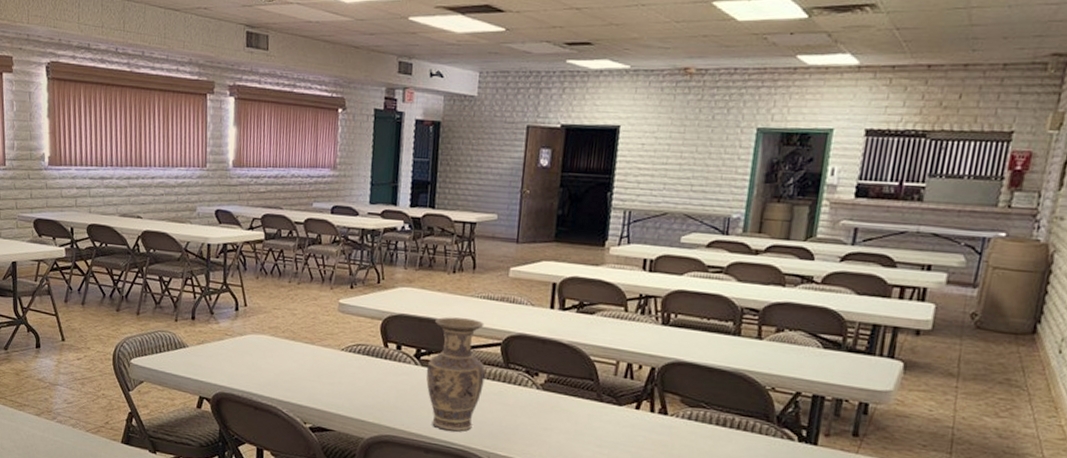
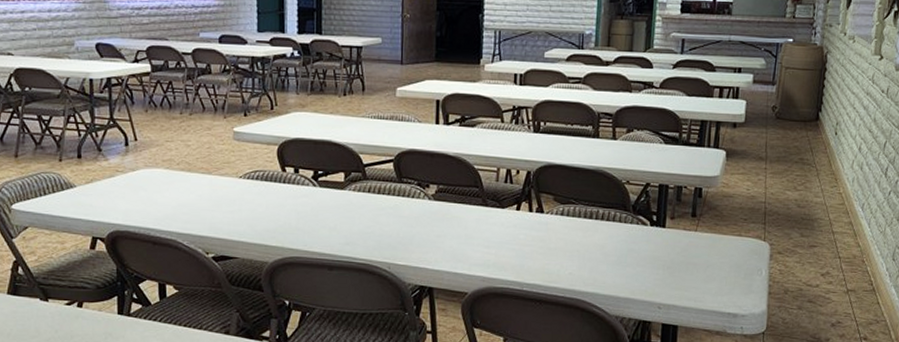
vase: present [426,317,485,433] -> none [324,138,380,248]

